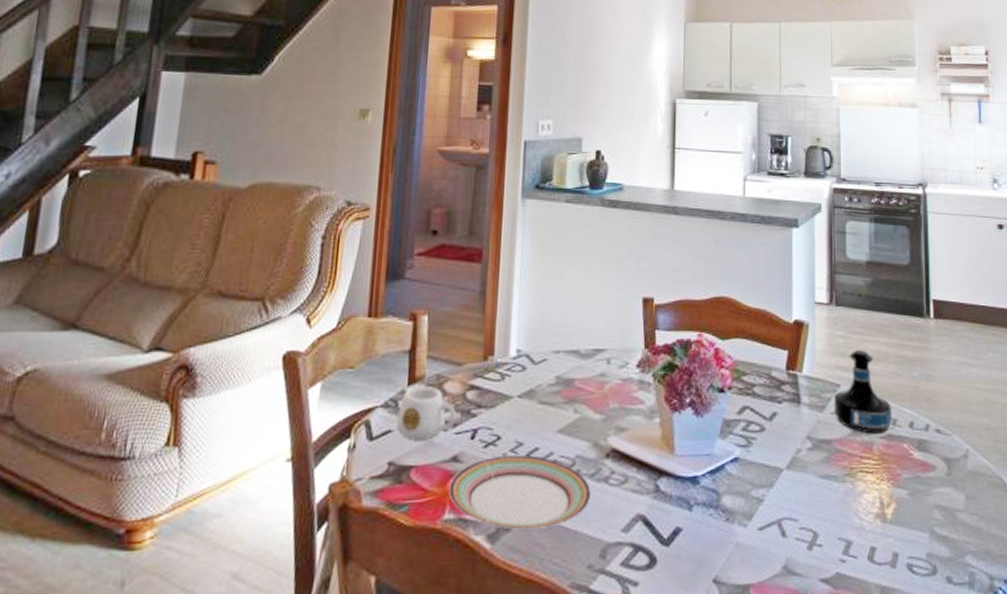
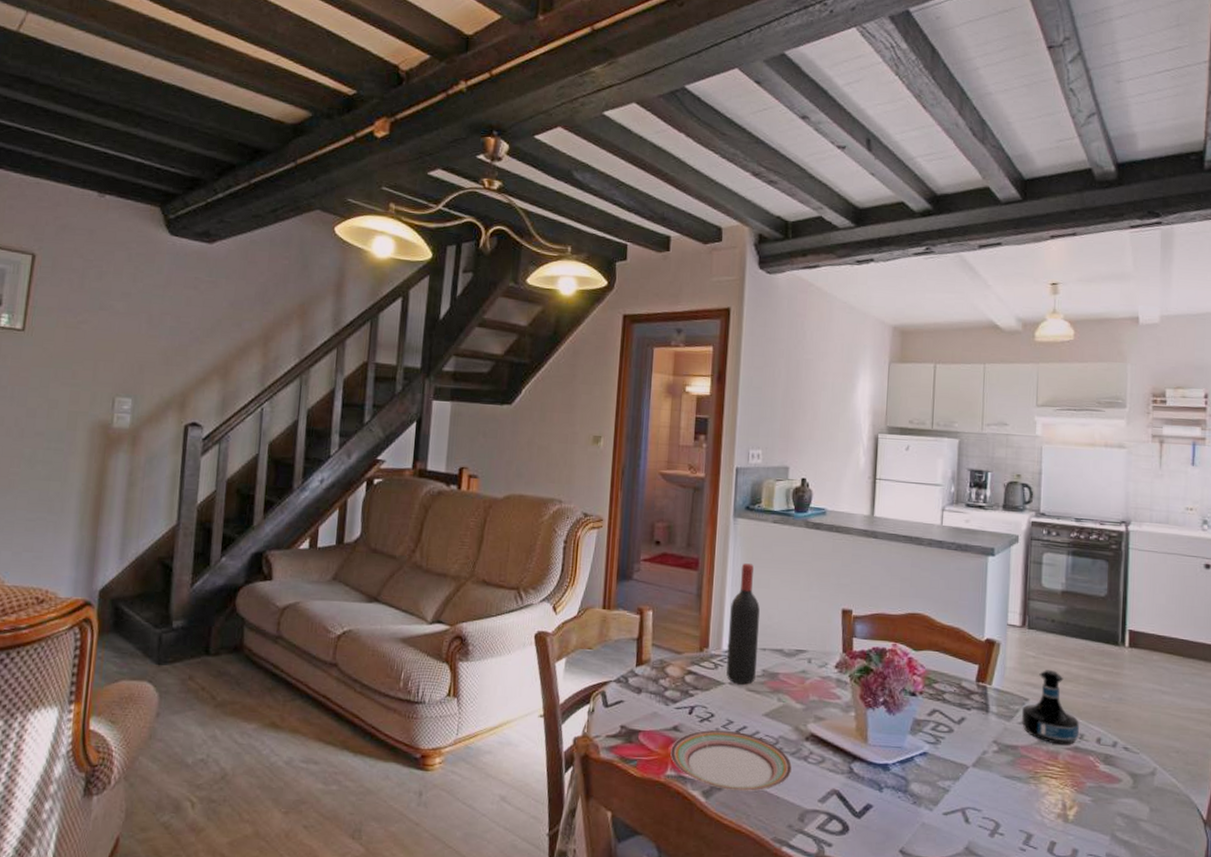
mug: present [396,385,456,439] -> none [627,667,676,710]
wine bottle: none [515,251,552,397] -> present [726,563,760,685]

